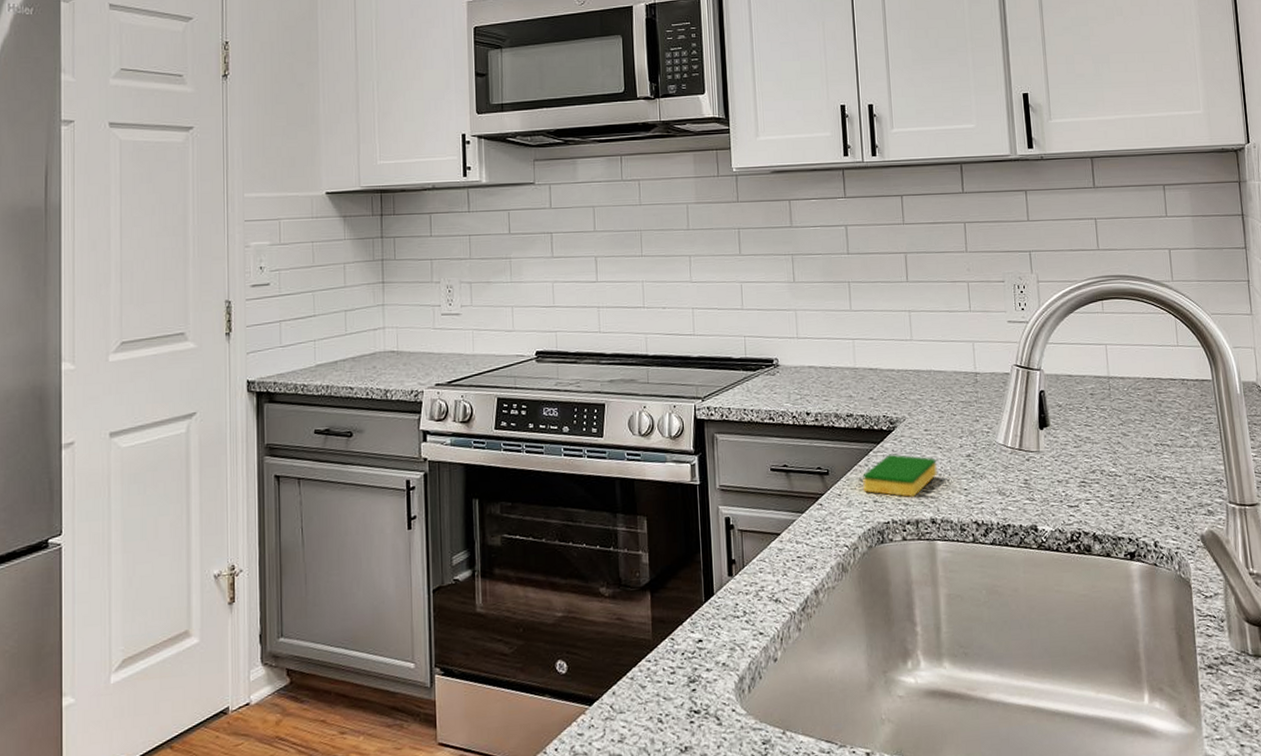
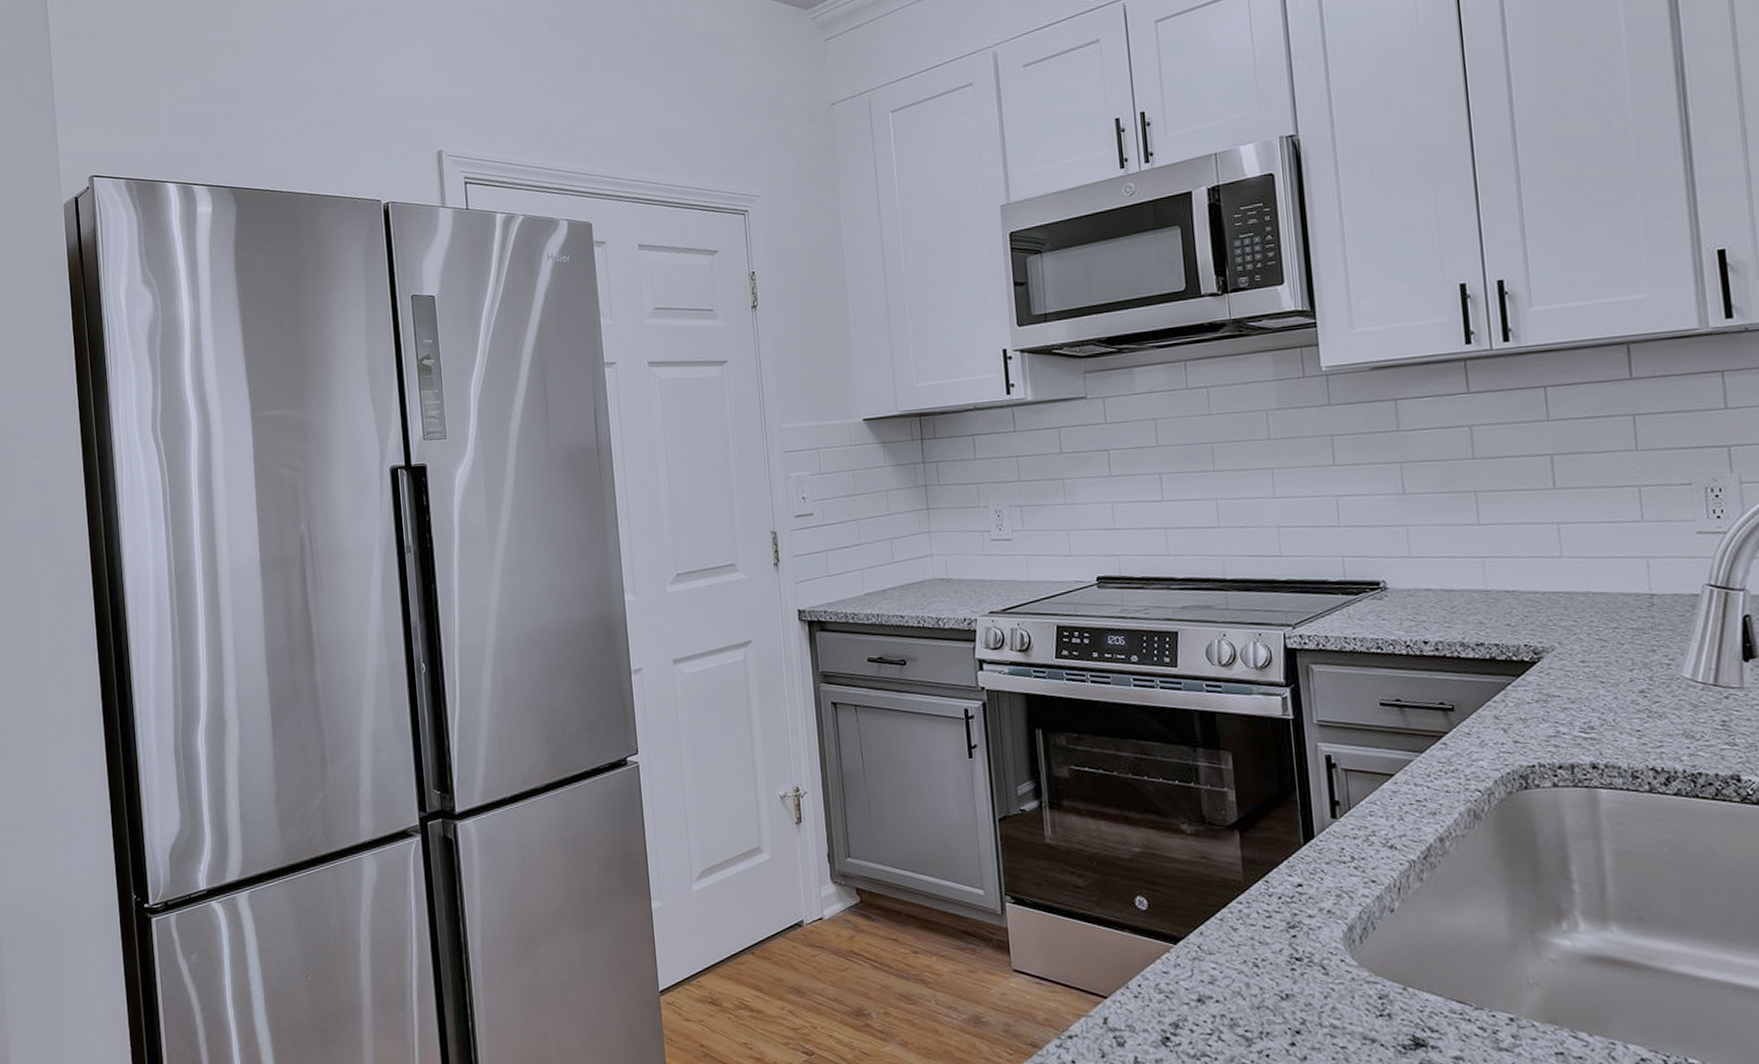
dish sponge: present [863,454,937,497] -> none [1498,688,1599,738]

